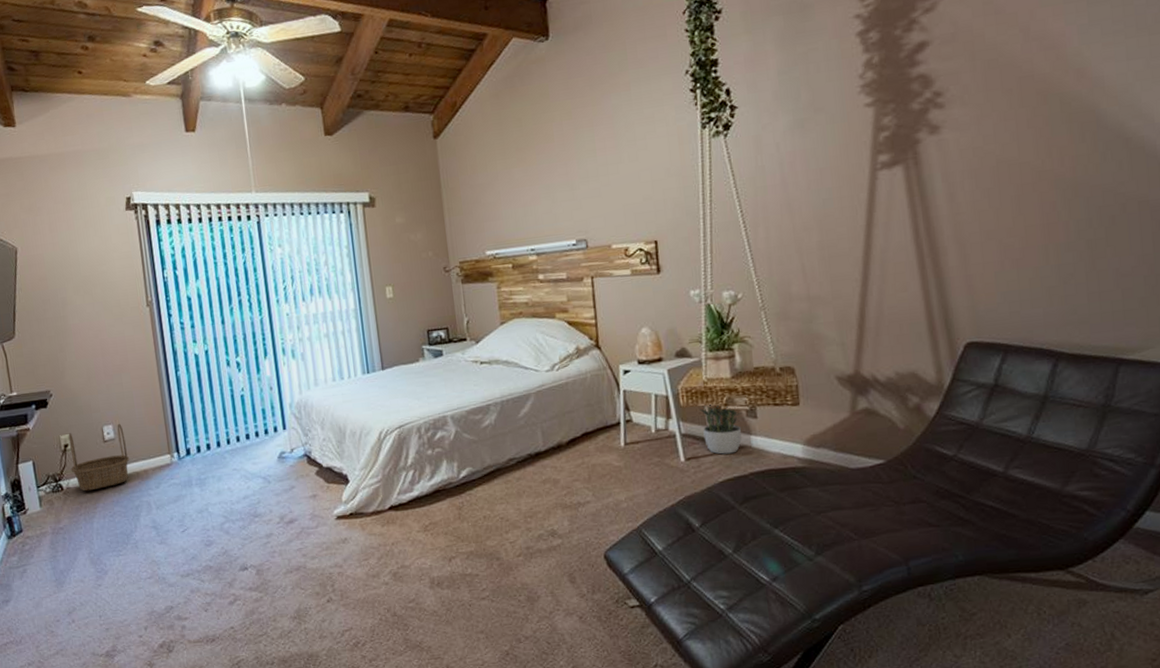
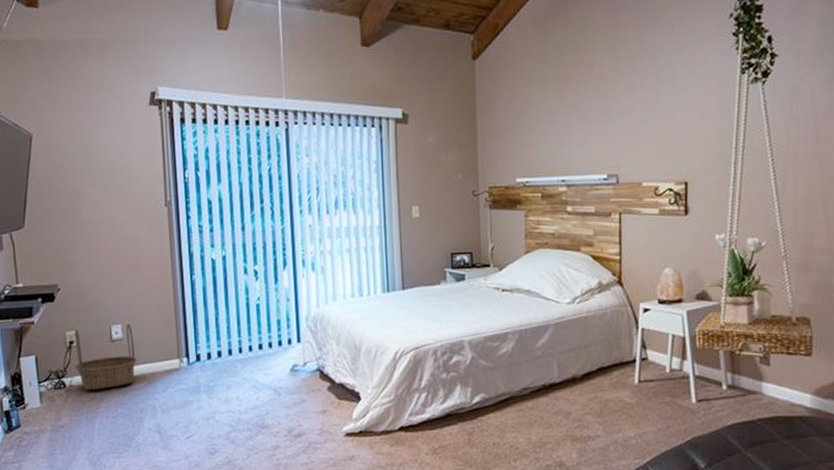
potted plant: present [698,405,743,455] -> none [714,349,756,399]

